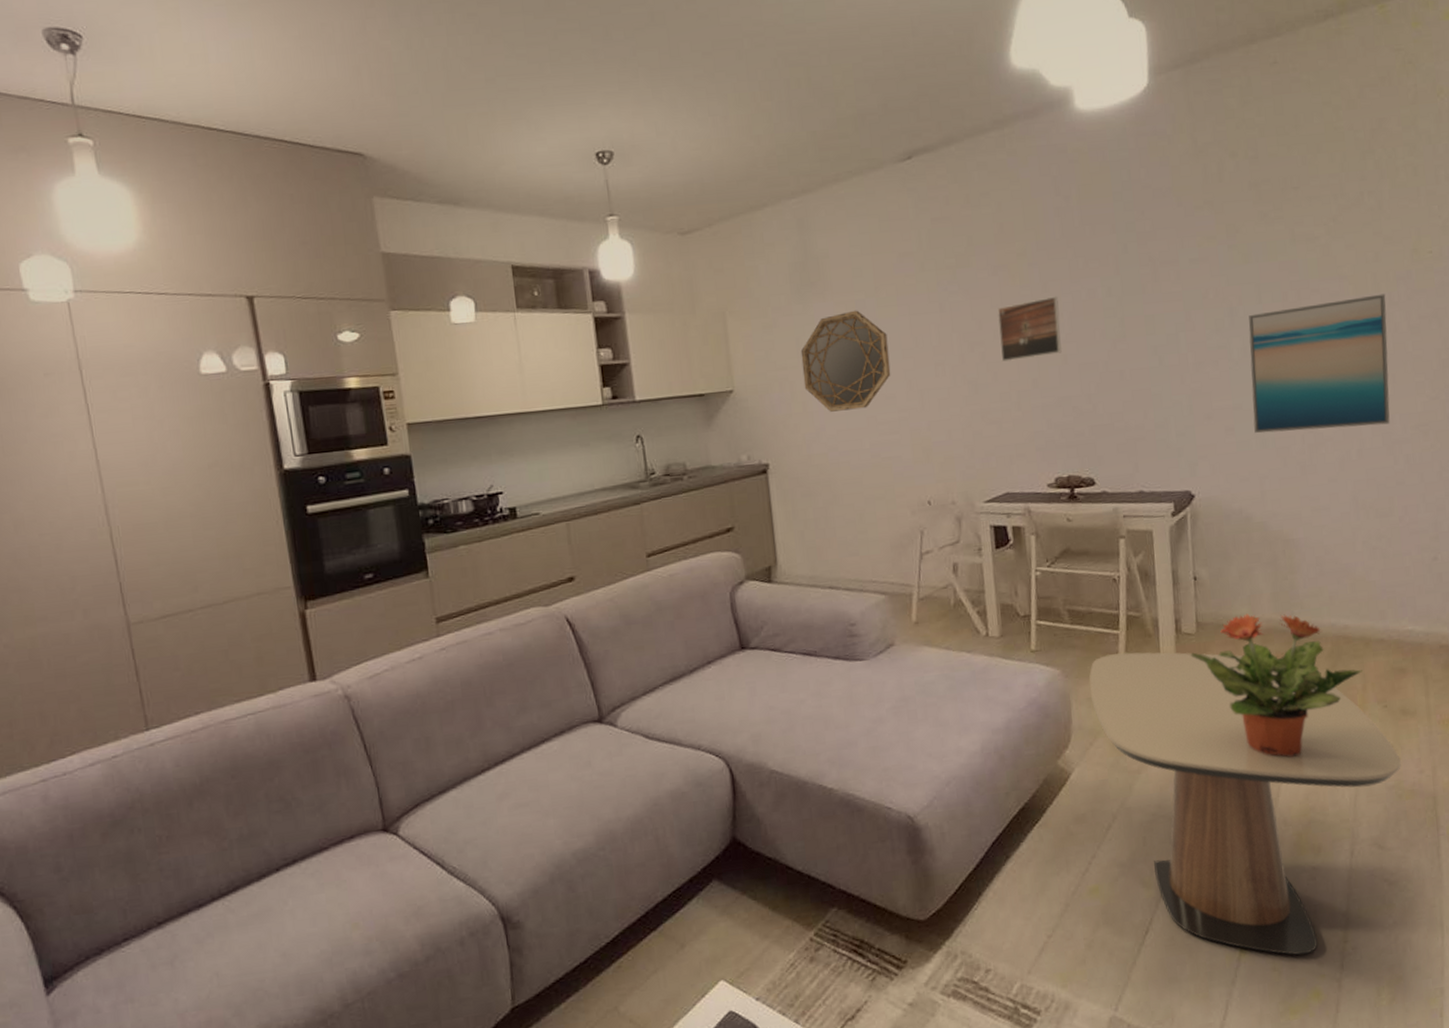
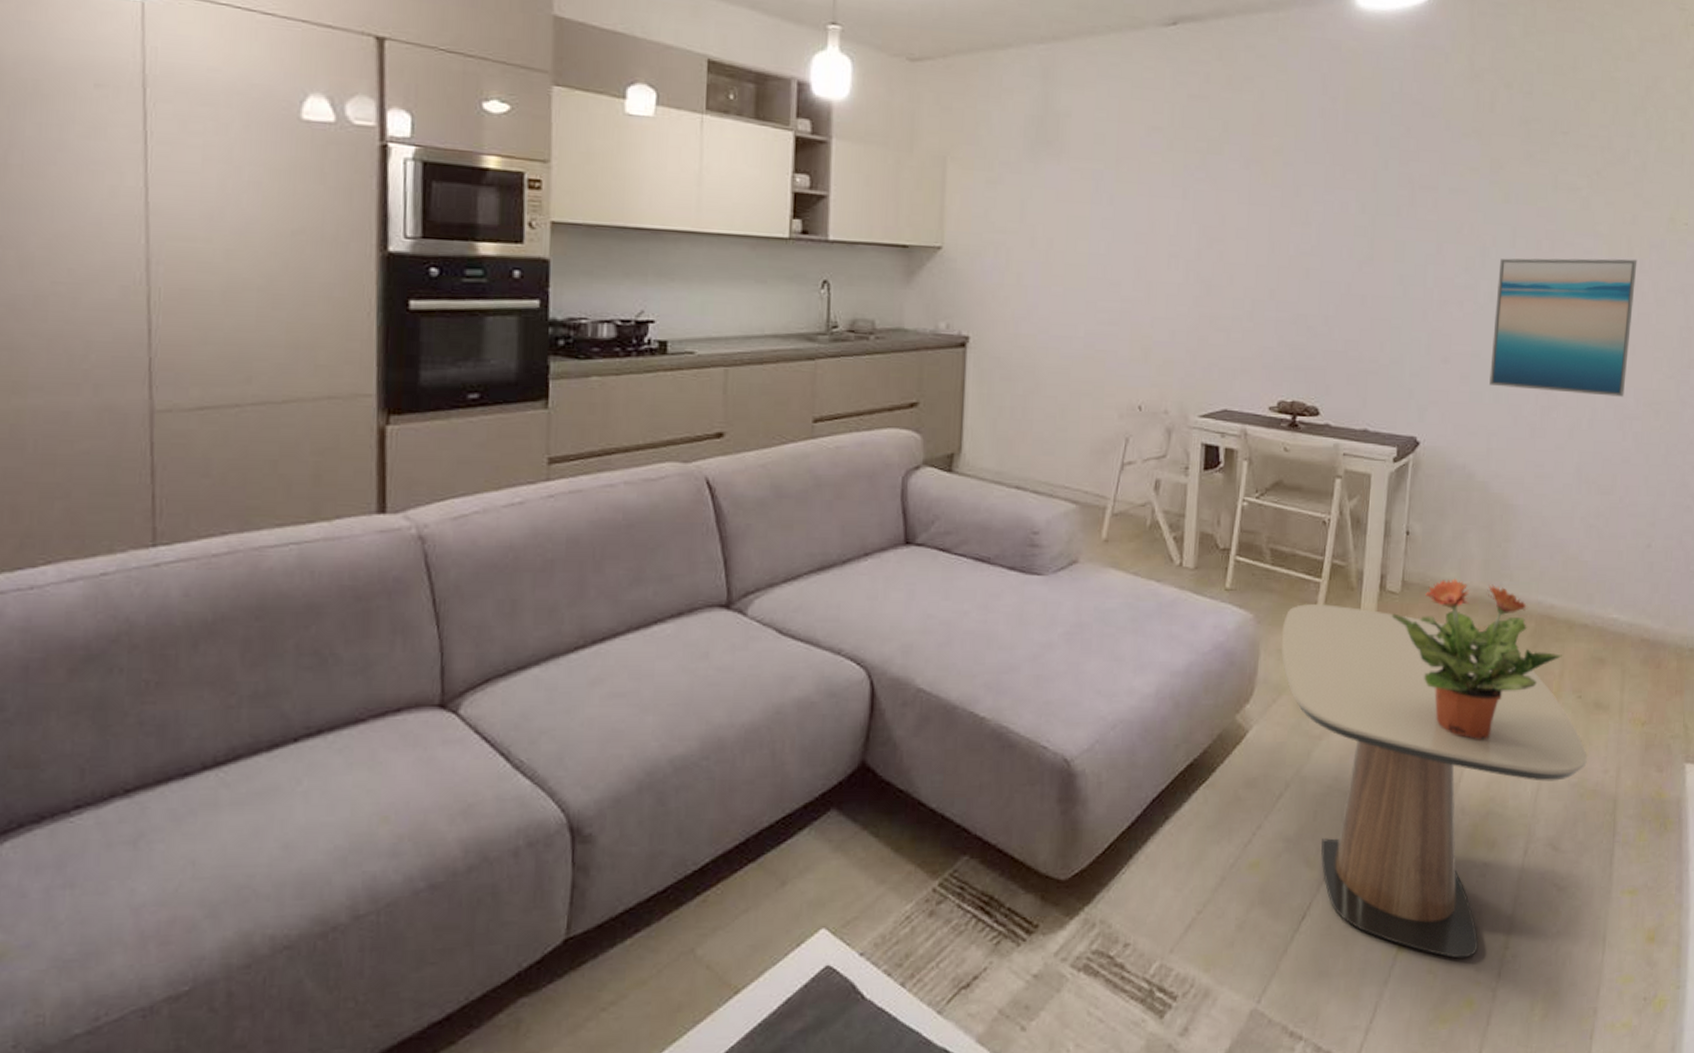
home mirror: present [800,310,891,412] -> none [1022,180,1122,292]
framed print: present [997,296,1063,362] -> none [1240,202,1309,267]

